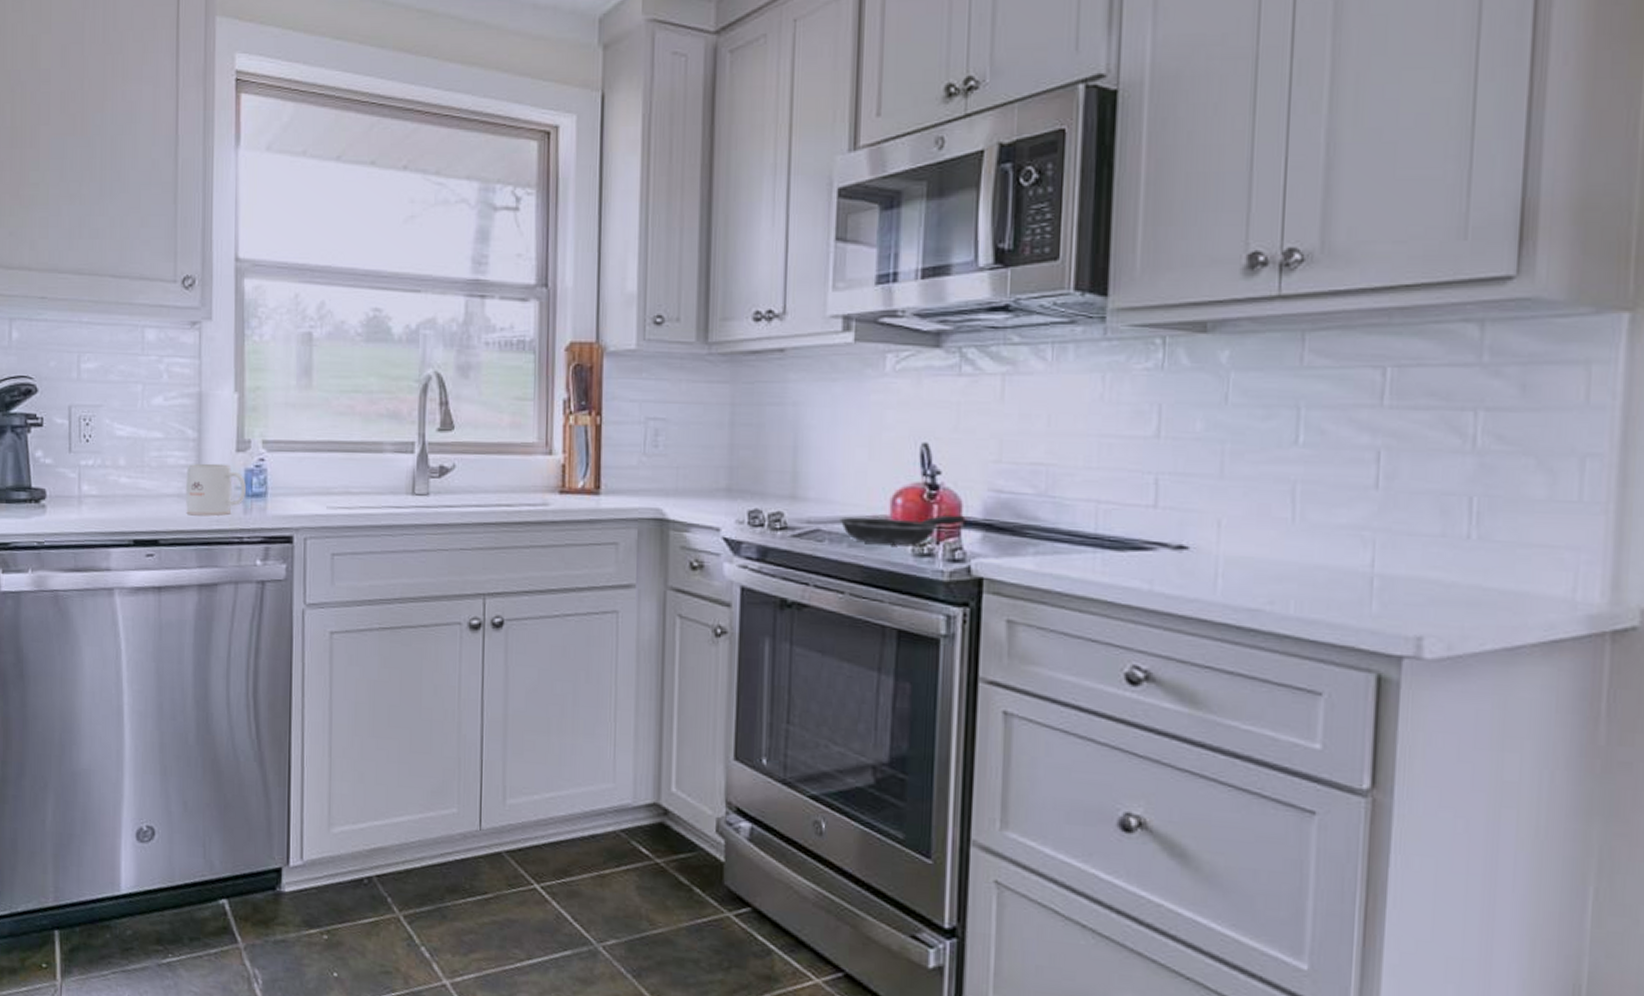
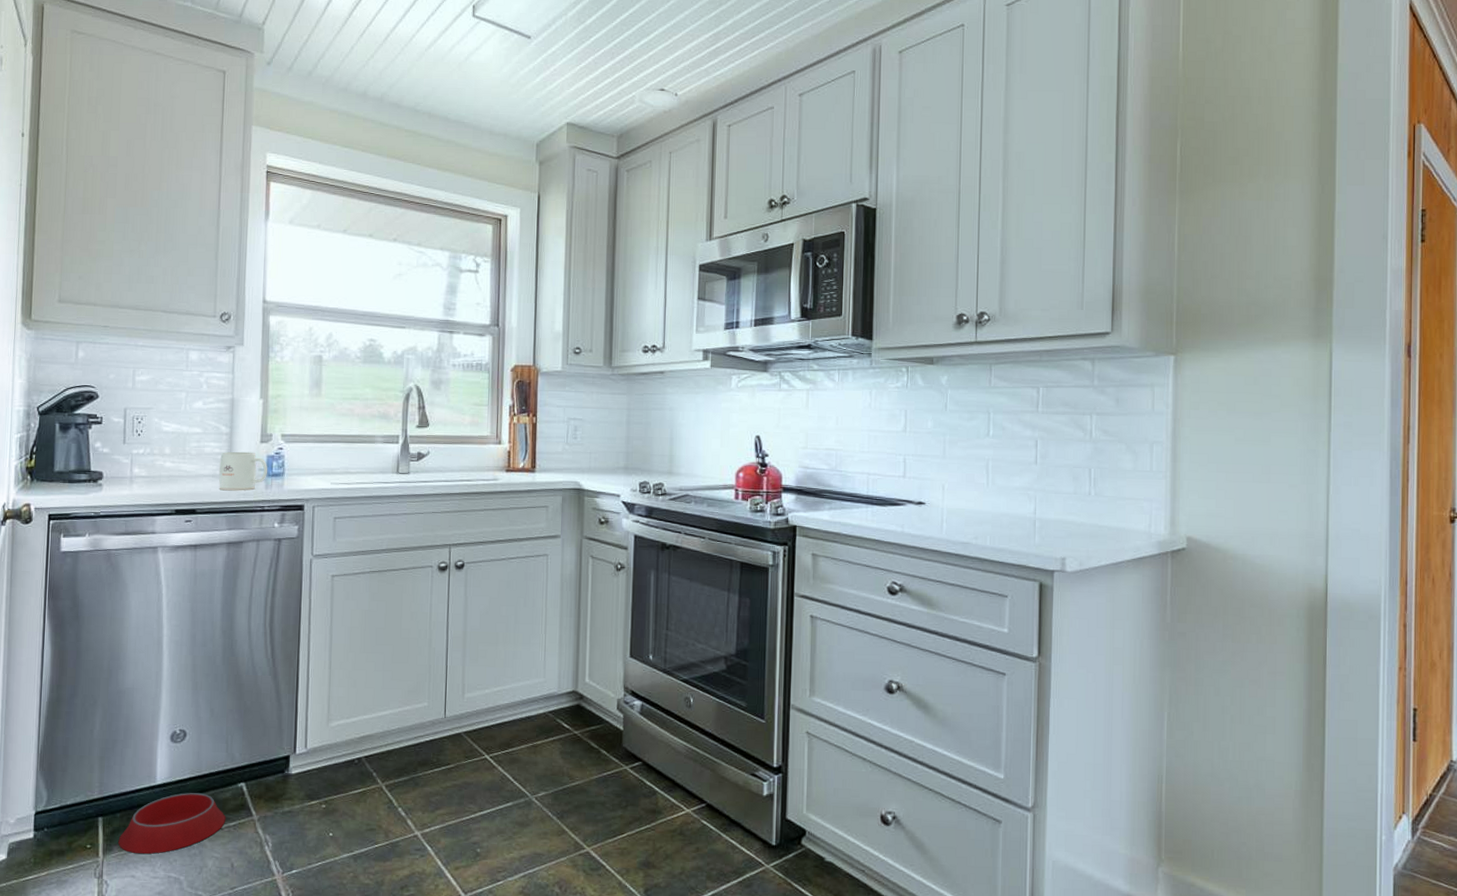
pet bowl: none [78,907,205,981] -> present [118,793,226,854]
frying pan: present [839,514,966,545] -> none [701,483,785,505]

